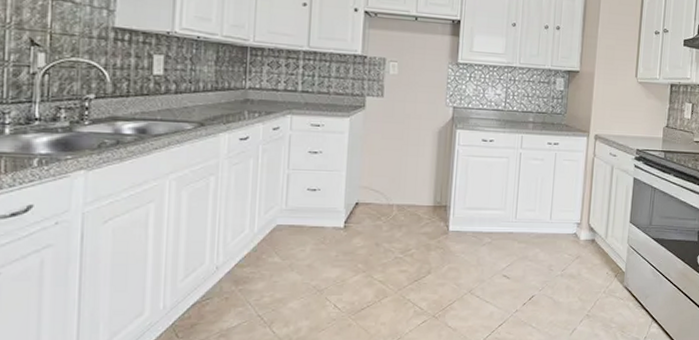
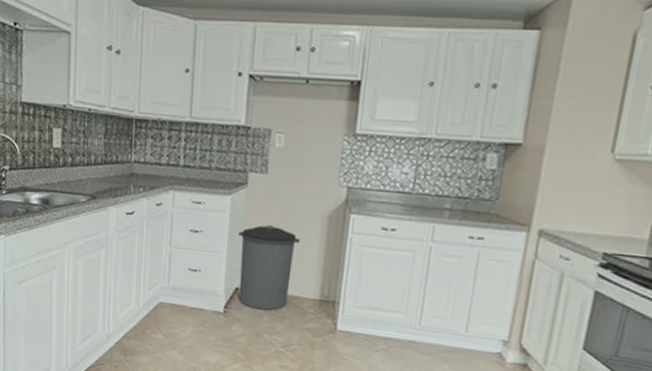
trash can: none [357,142,415,221] -> present [238,224,301,311]

